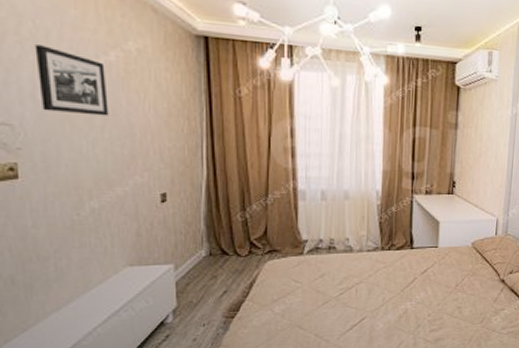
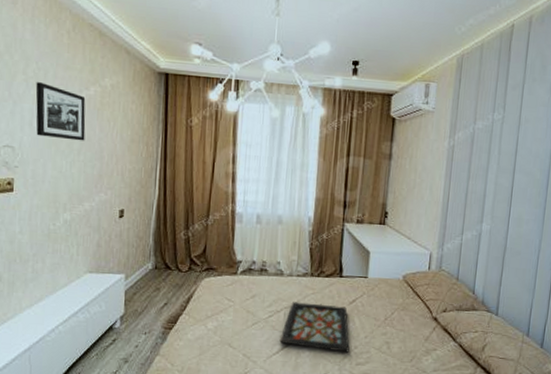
decorative tray: none [352,276,423,321] -> present [279,302,350,353]

